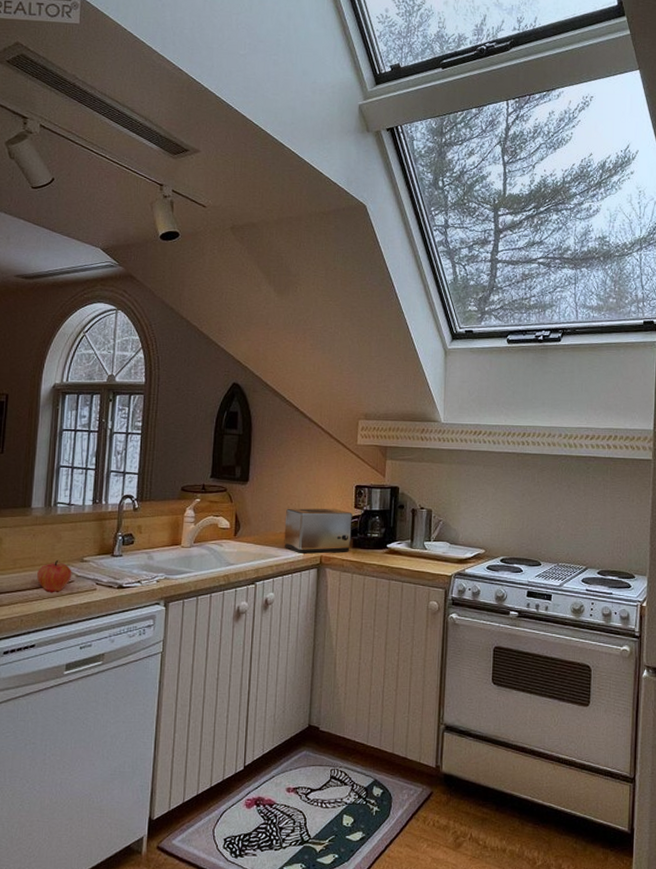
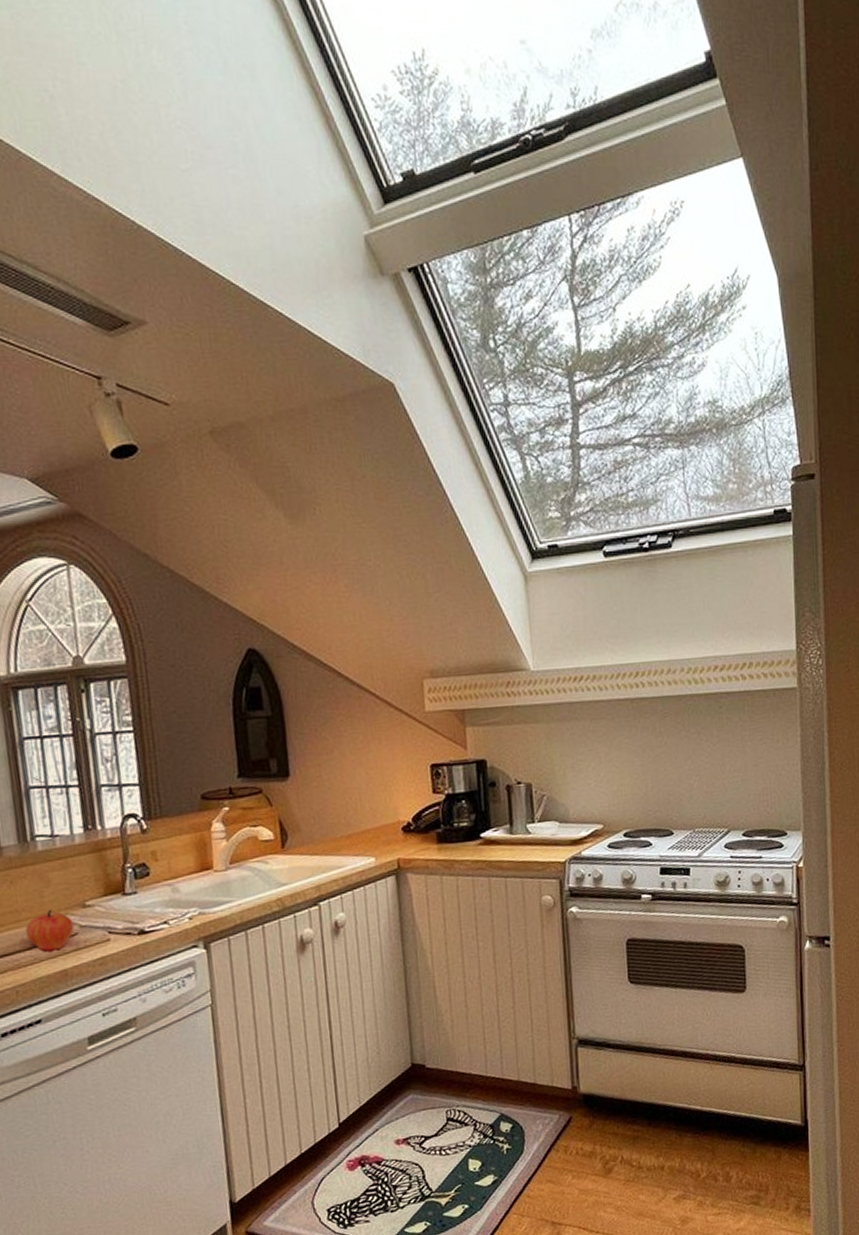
toaster: present [284,508,352,554] -> none [344,797,435,860]

